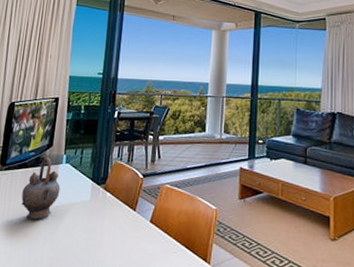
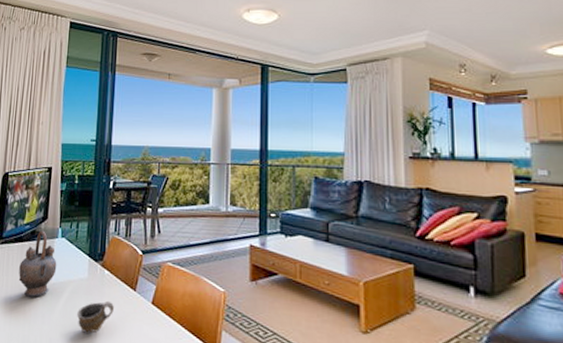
cup: none [78,220,114,252] -> present [77,300,114,333]

